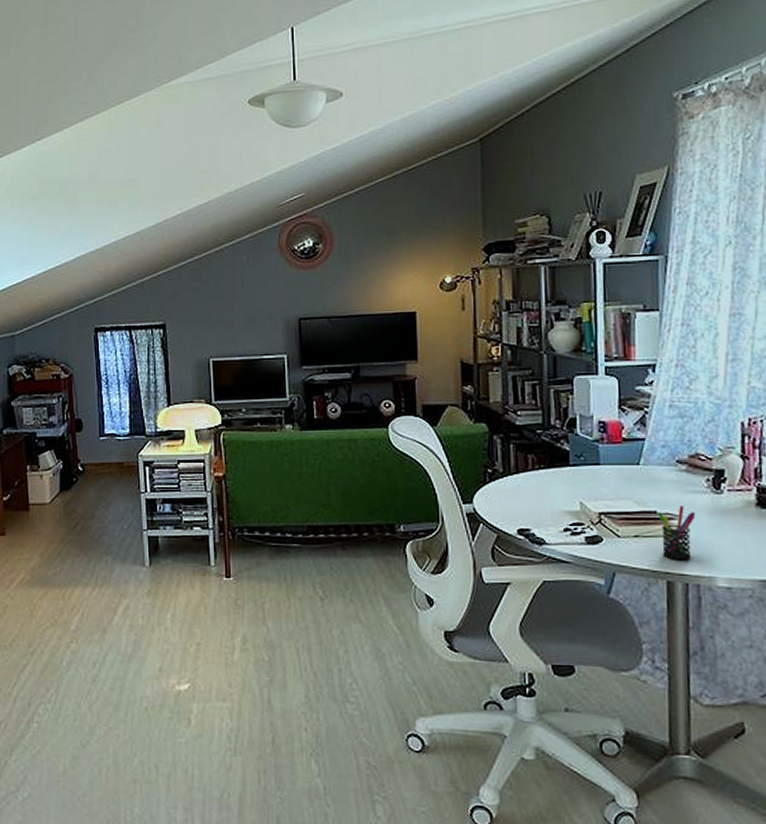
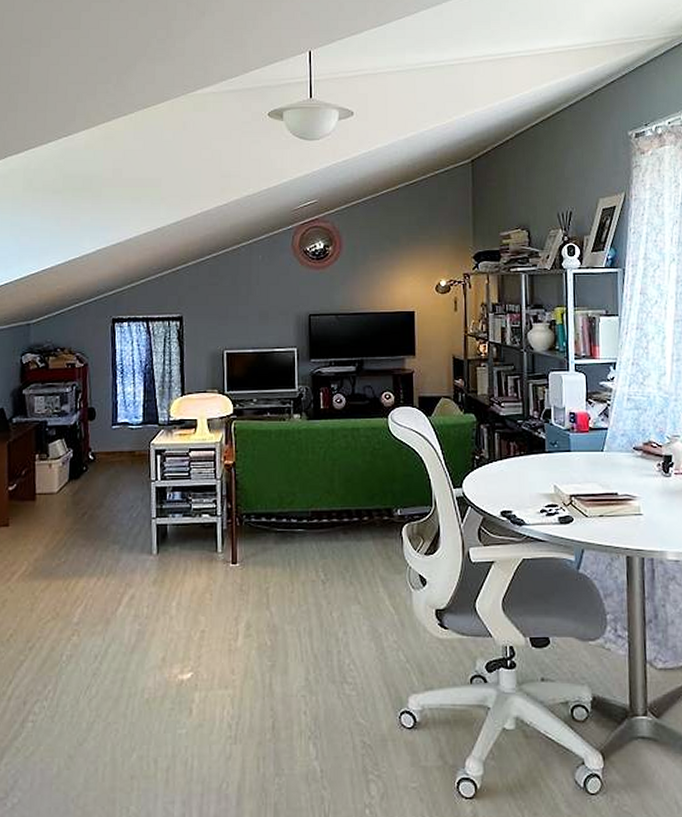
pen holder: present [657,506,696,561] -> none [618,488,650,537]

